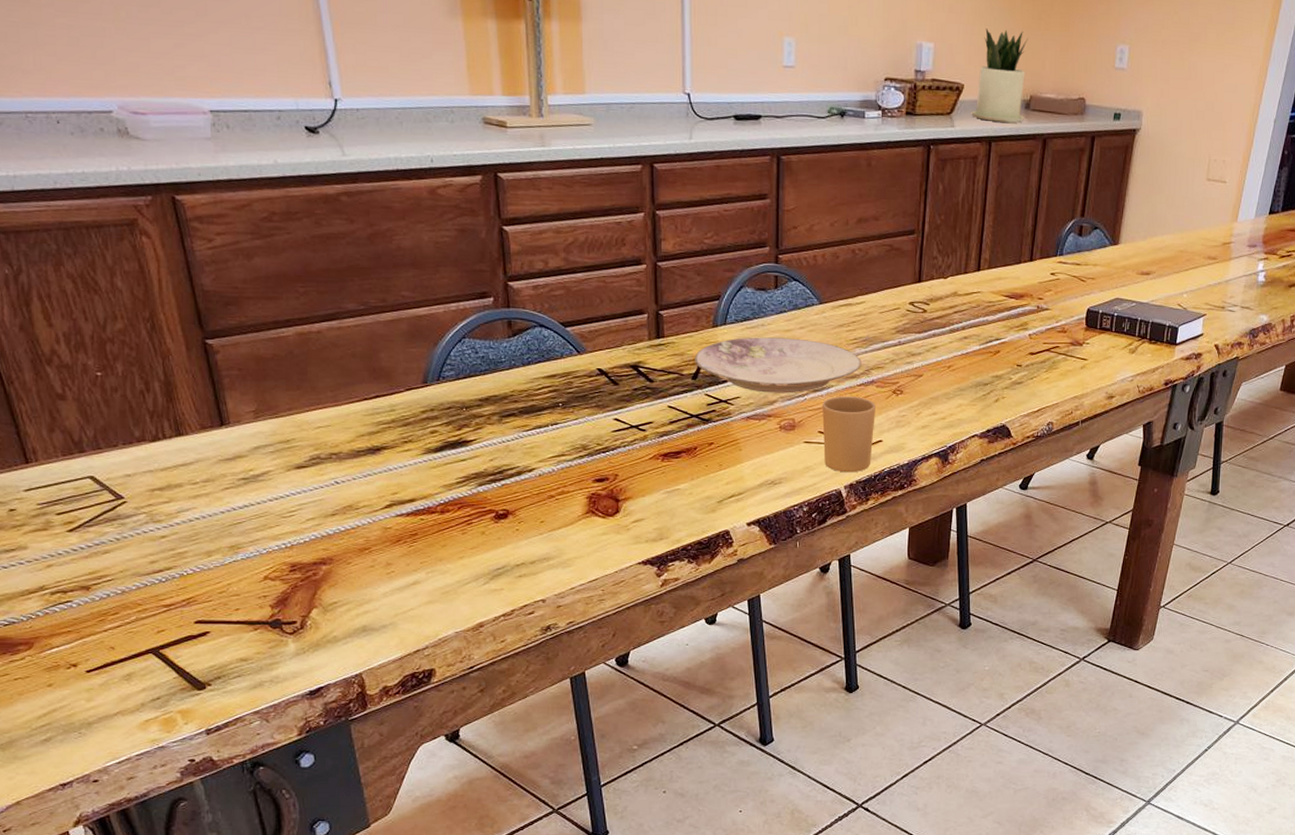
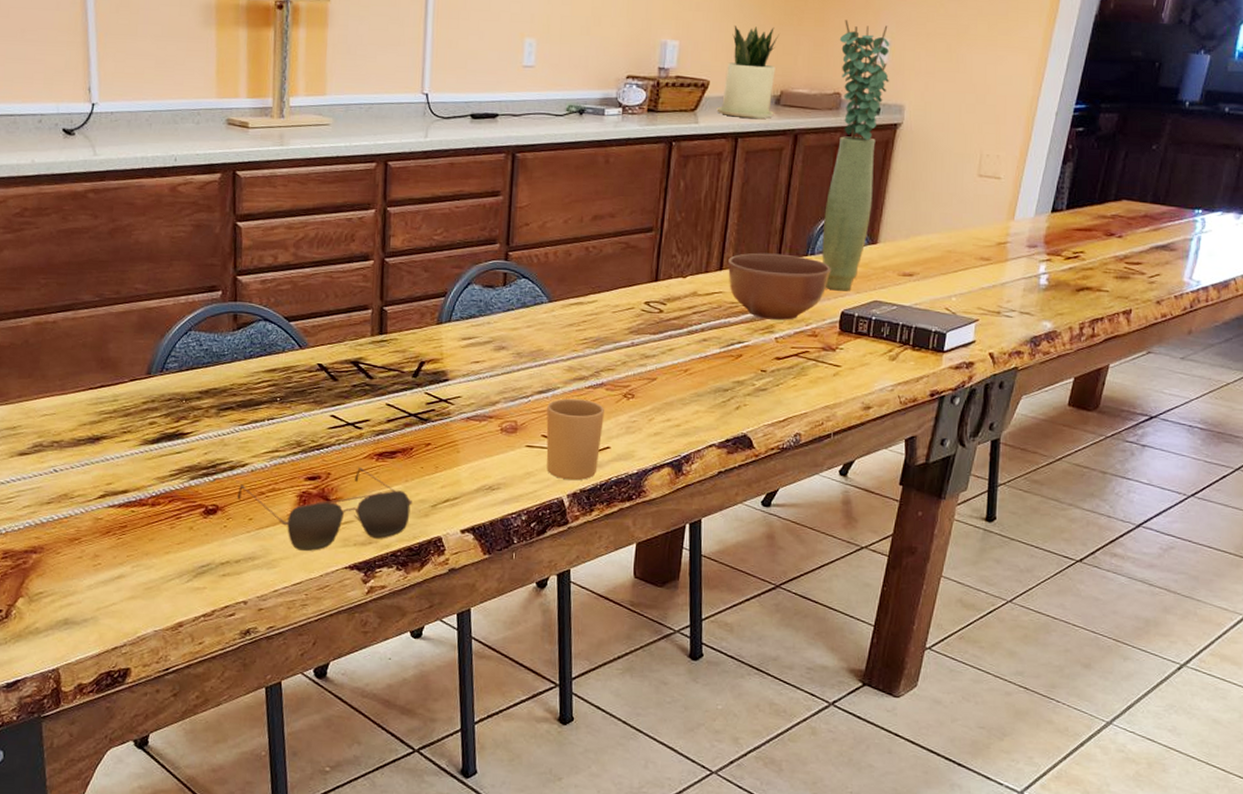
eyeglasses: none [527,468,699,550] -> present [237,467,412,552]
plate: present [694,337,861,393] -> none [416,335,591,394]
bowl: none [985,254,1078,318] -> present [728,253,832,320]
vase: none [1069,25,1129,290] -> present [822,20,890,291]

